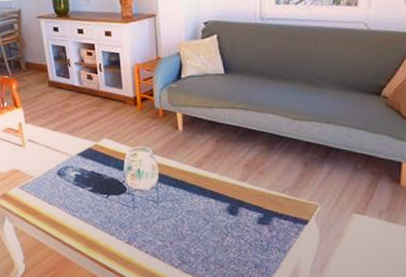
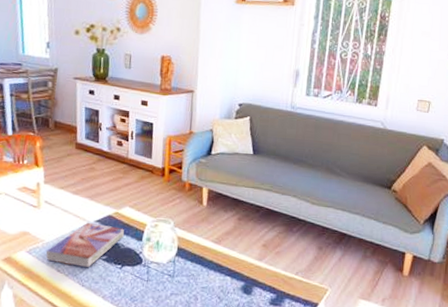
textbook: none [36,157,106,199] -> present [45,223,125,268]

